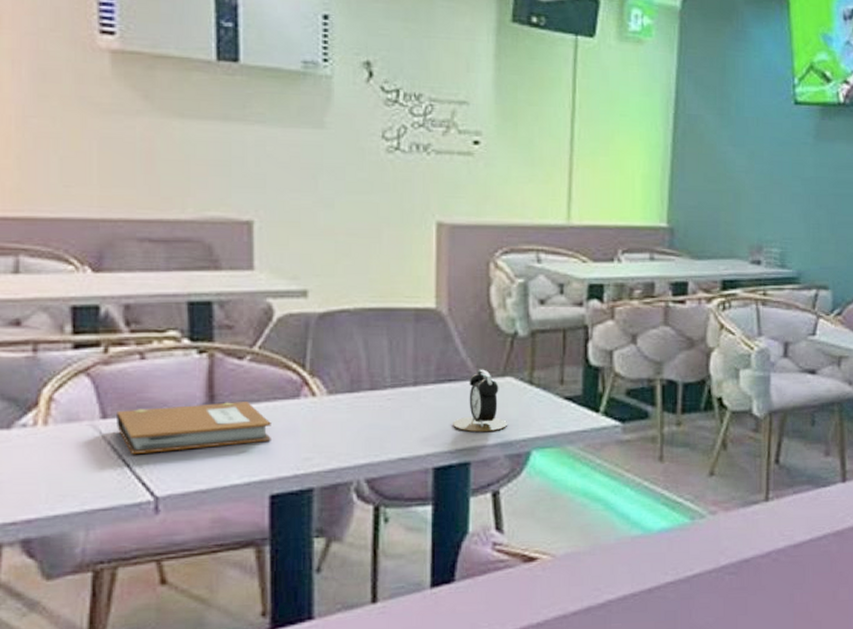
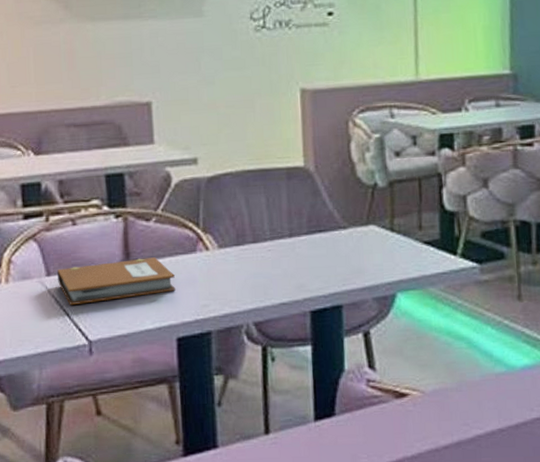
alarm clock: present [453,369,507,433] -> none [325,219,373,278]

